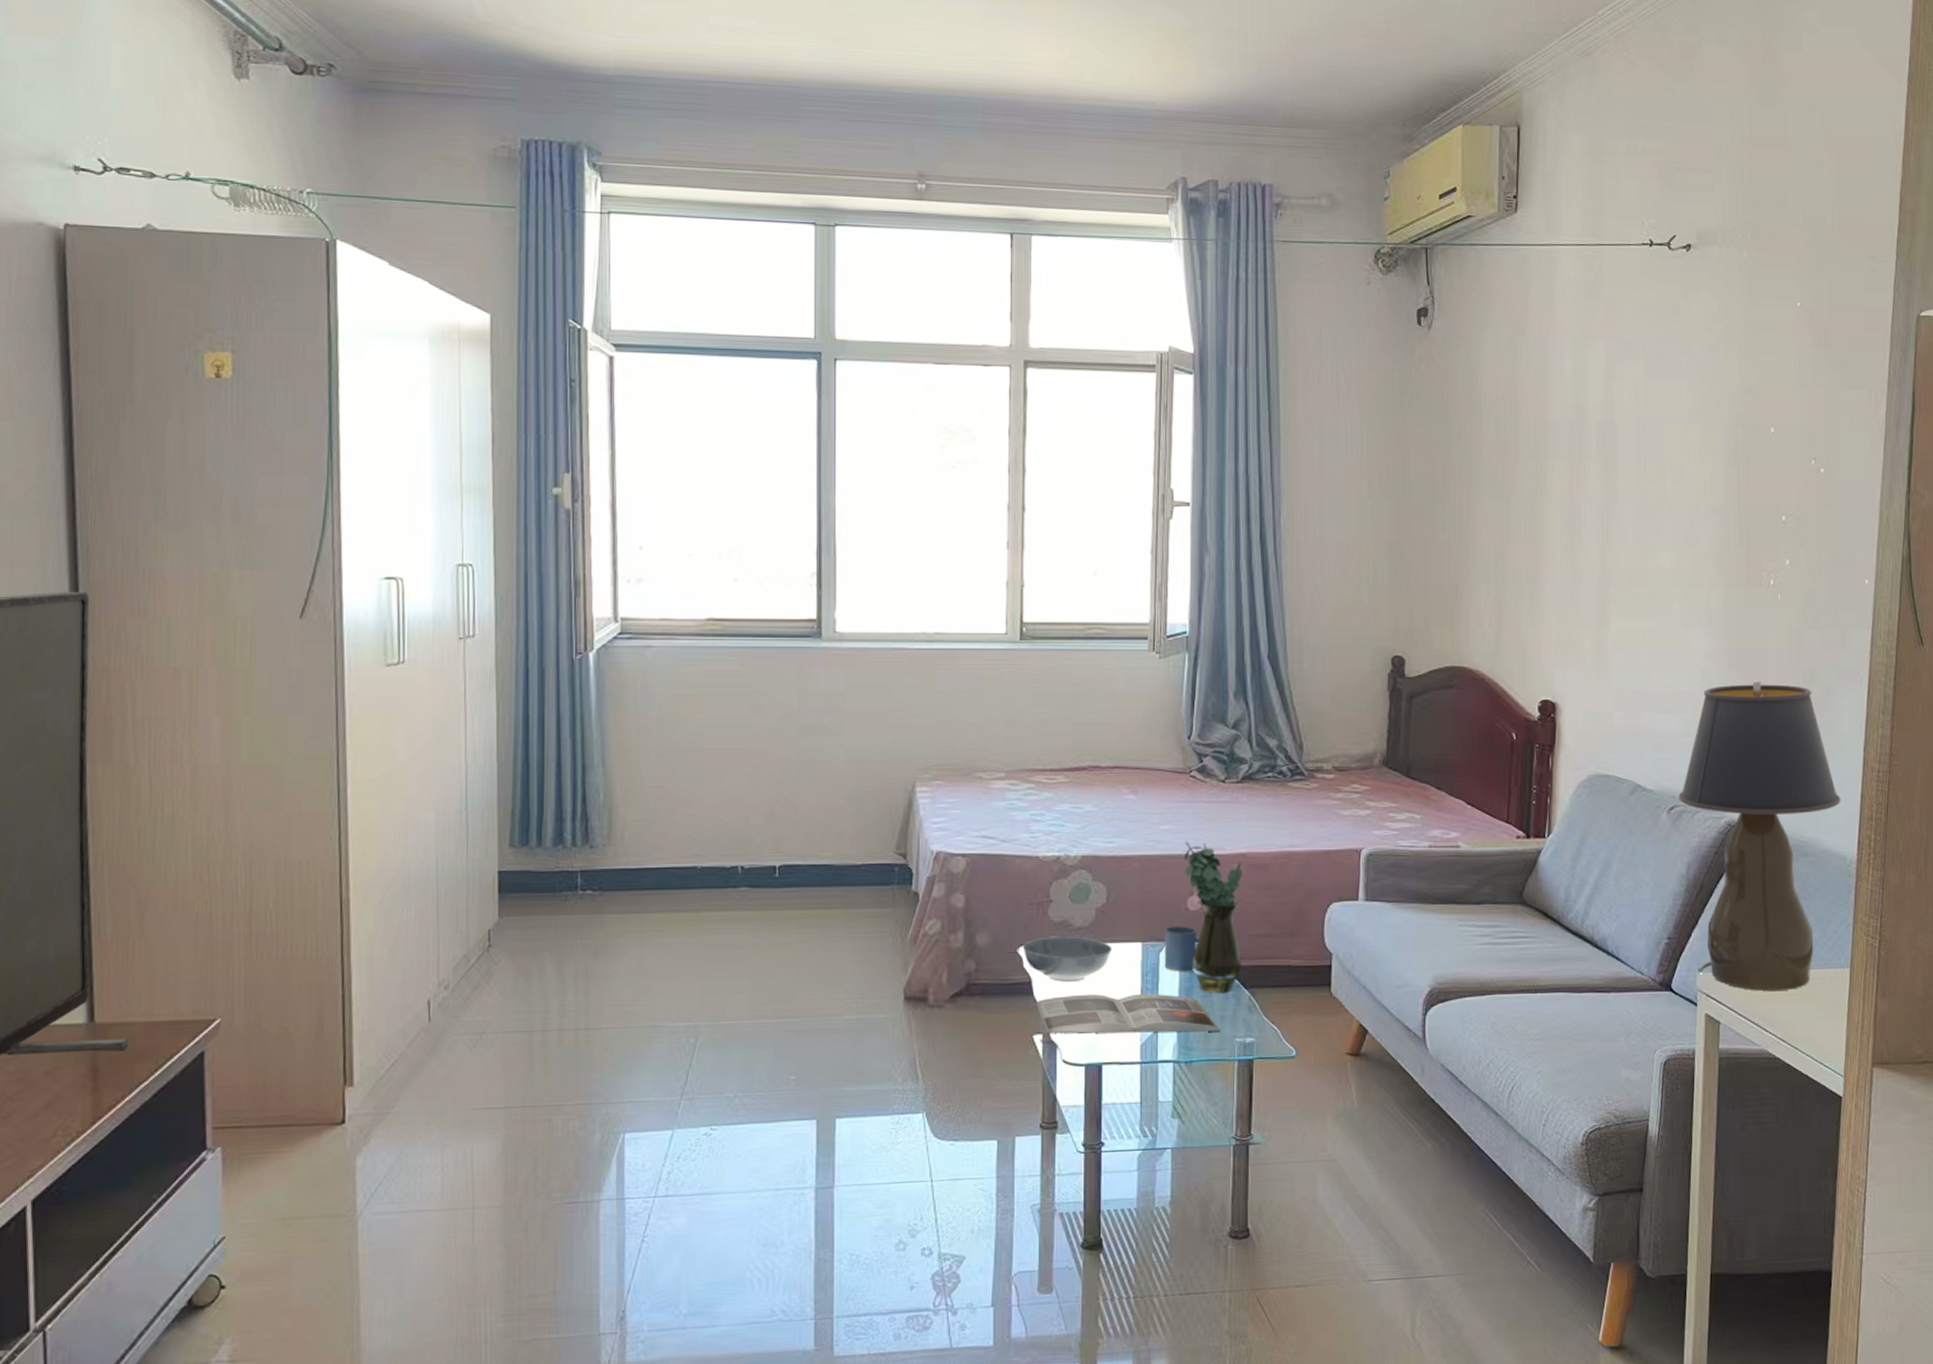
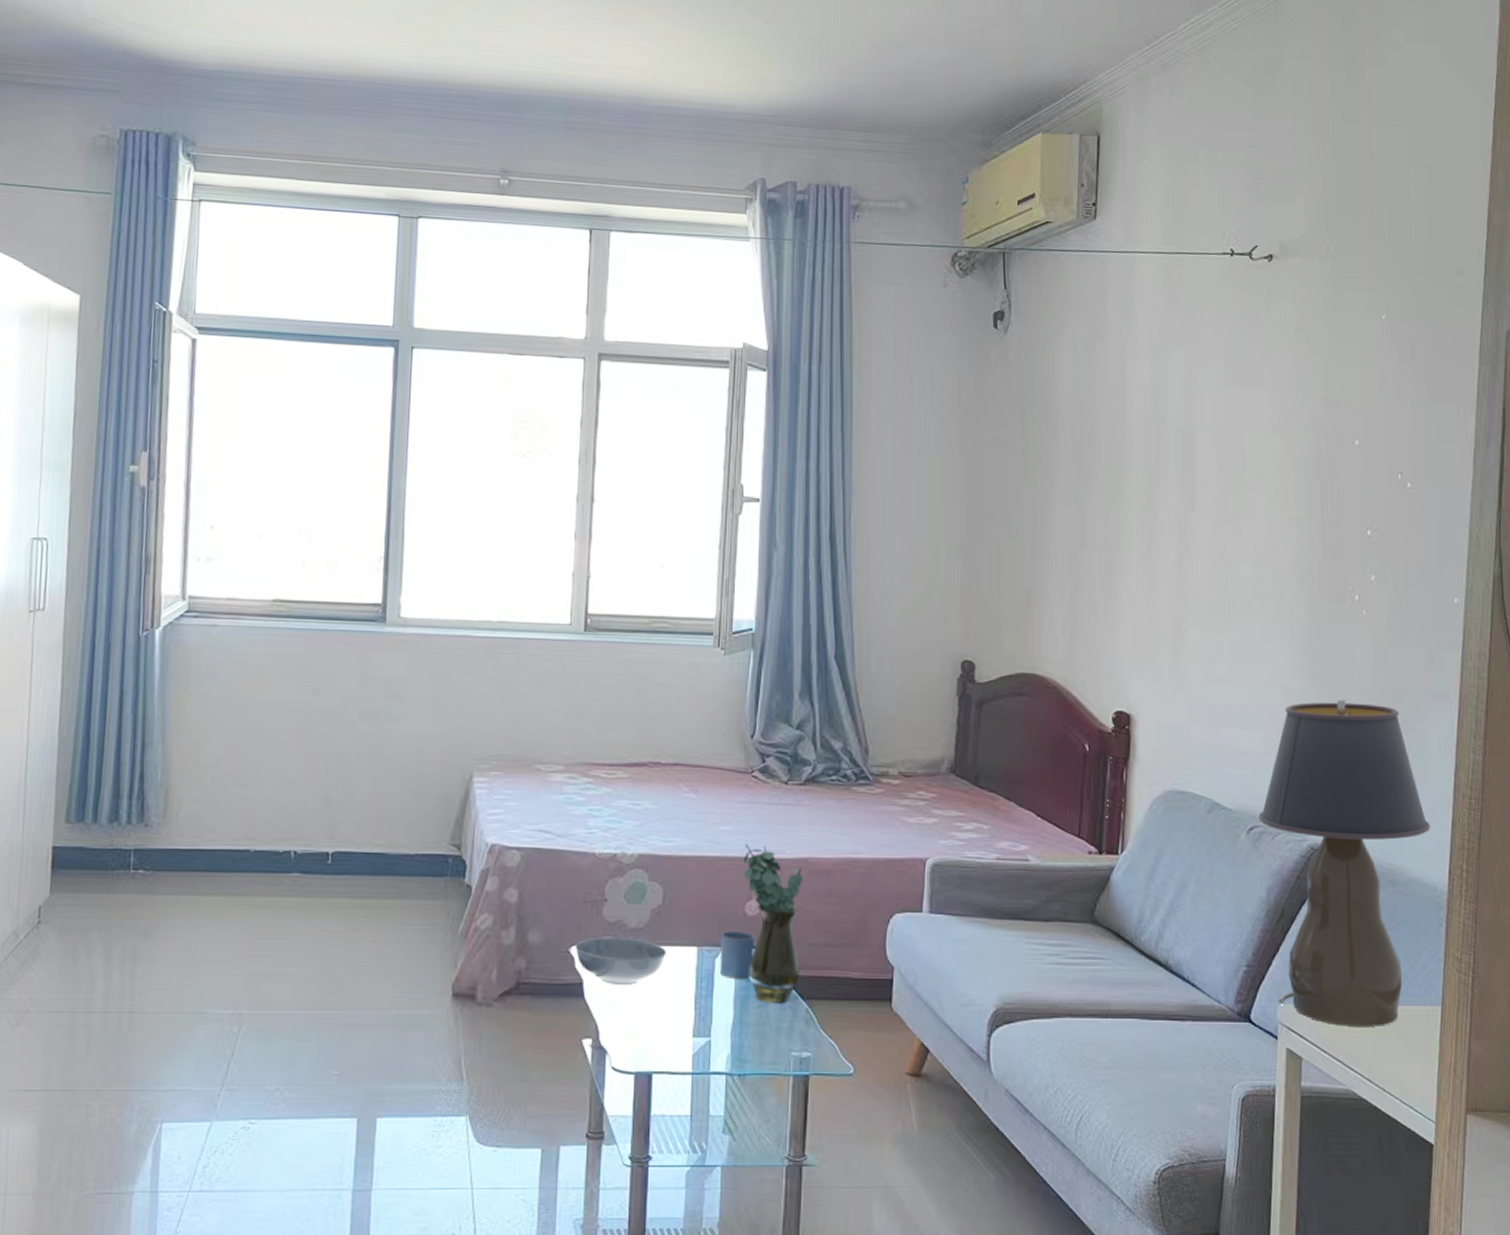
magazine: present [1035,993,1220,1034] -> none [586,999,776,1044]

